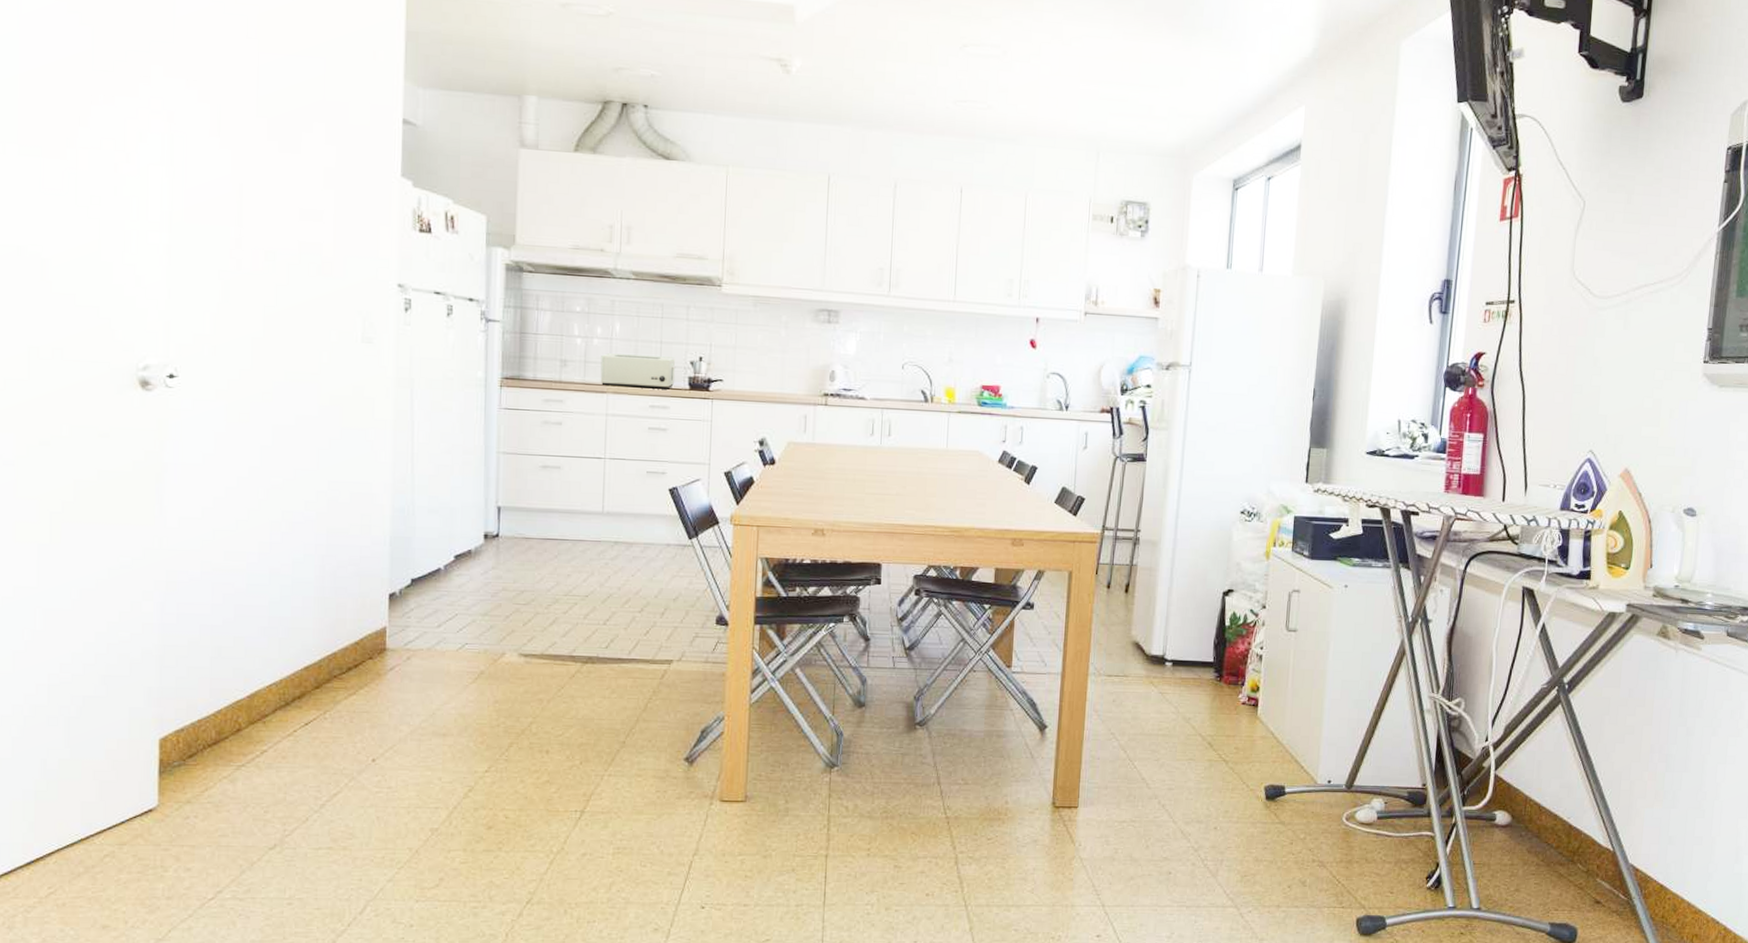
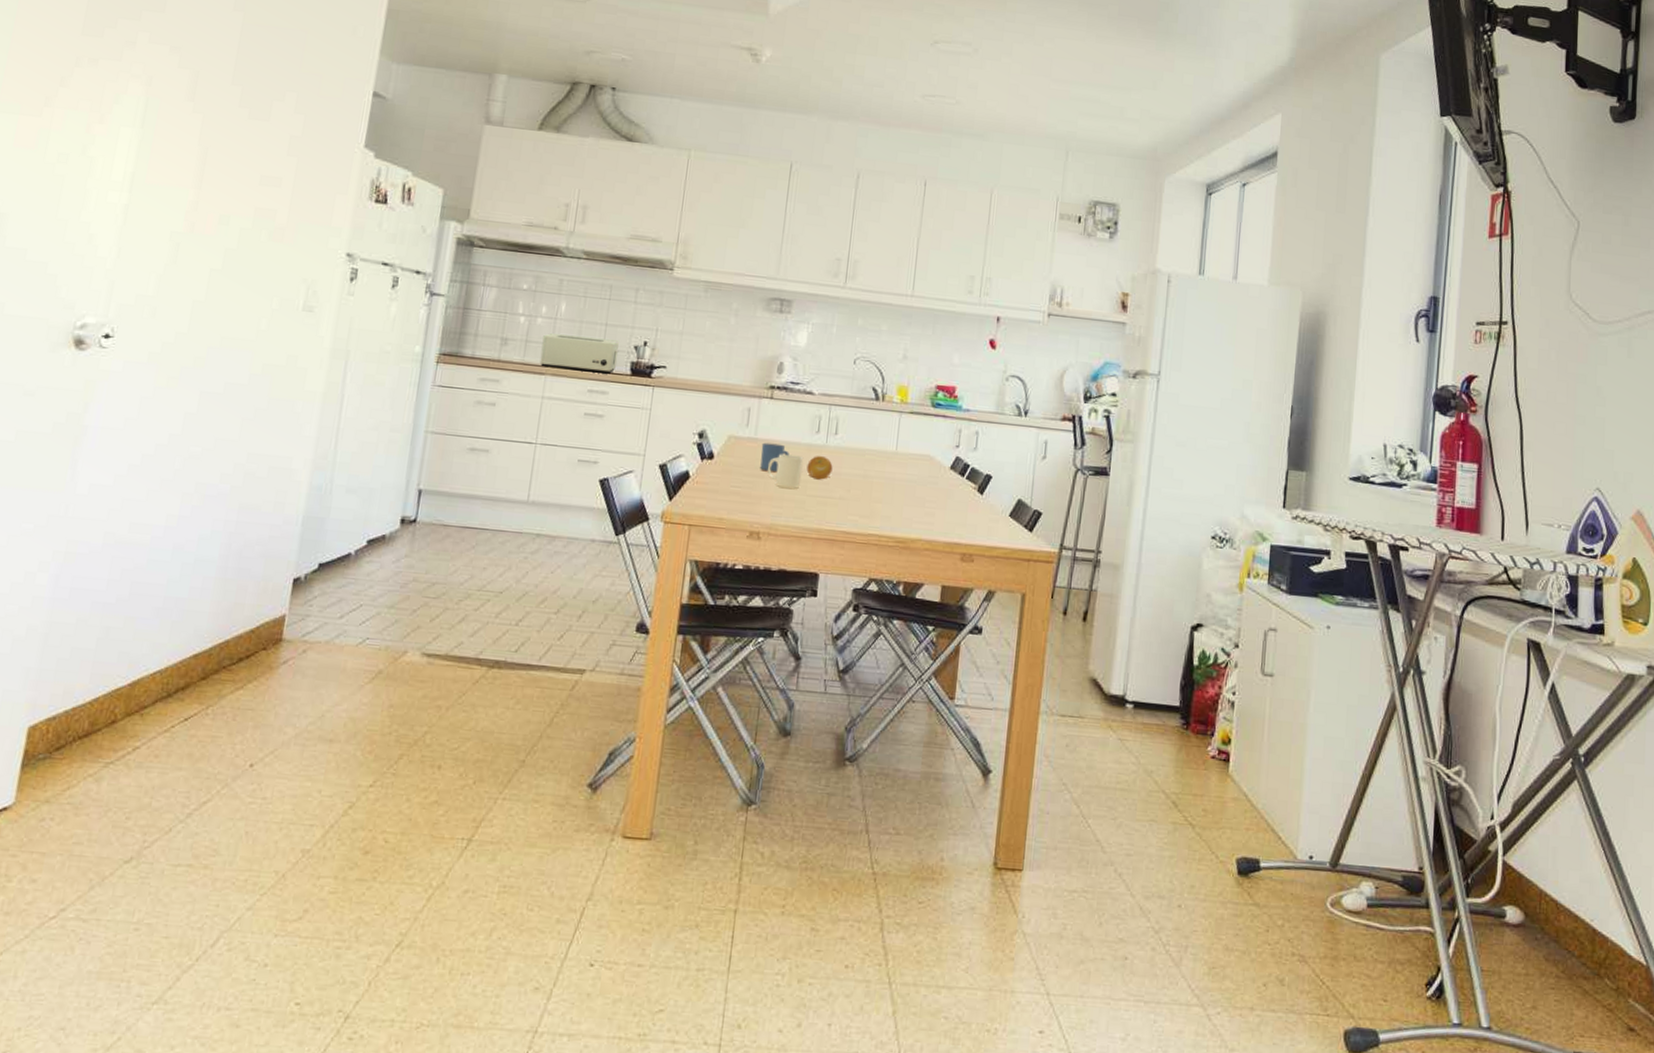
mug: none [819,447,846,475] -> present [760,442,789,474]
cup: none [826,456,860,489] -> present [767,454,804,490]
fruit: none [864,456,888,479] -> present [806,455,833,480]

